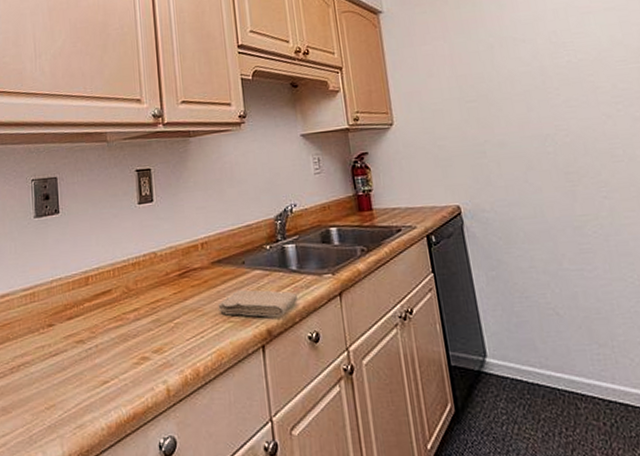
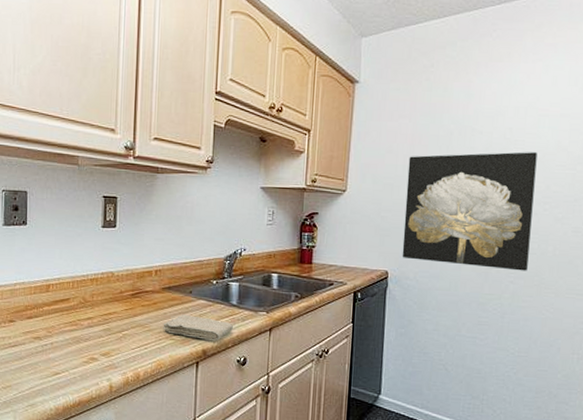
wall art: none [452,51,620,189] -> present [402,152,538,271]

